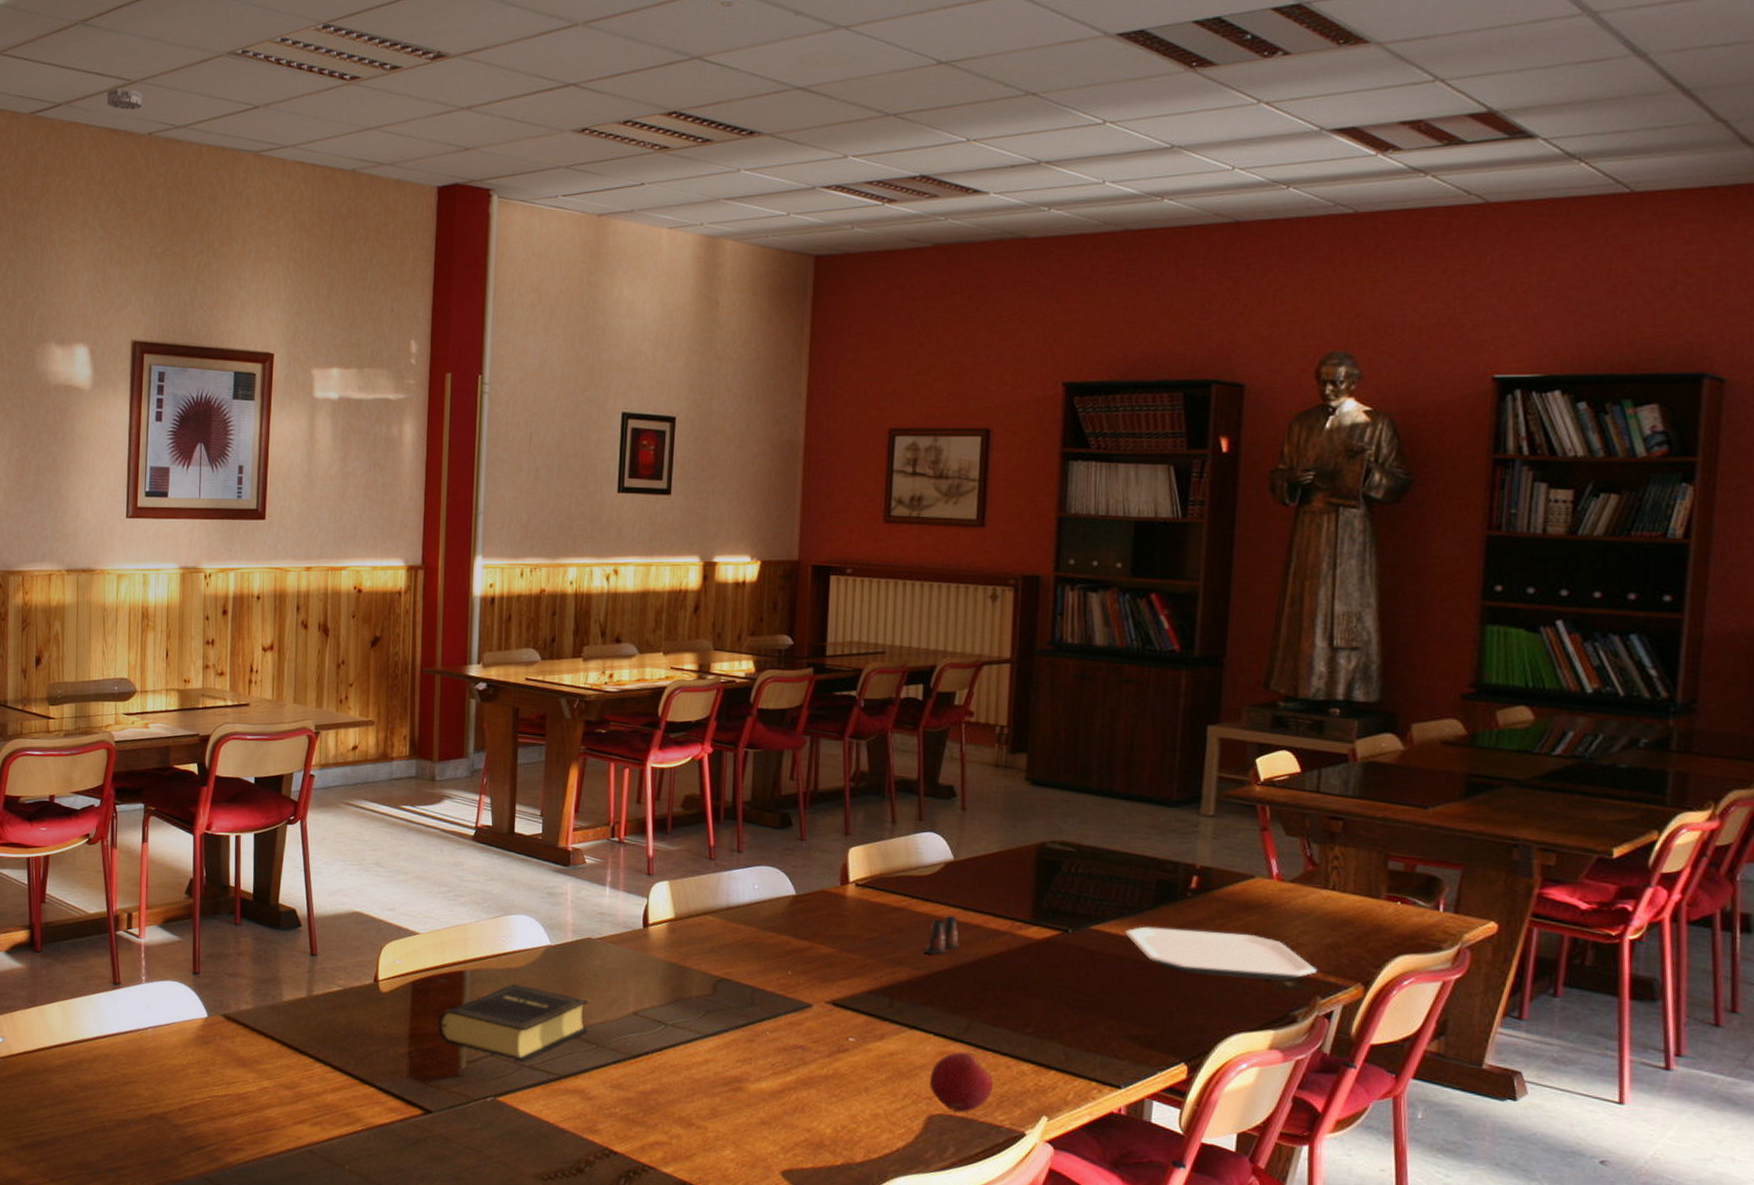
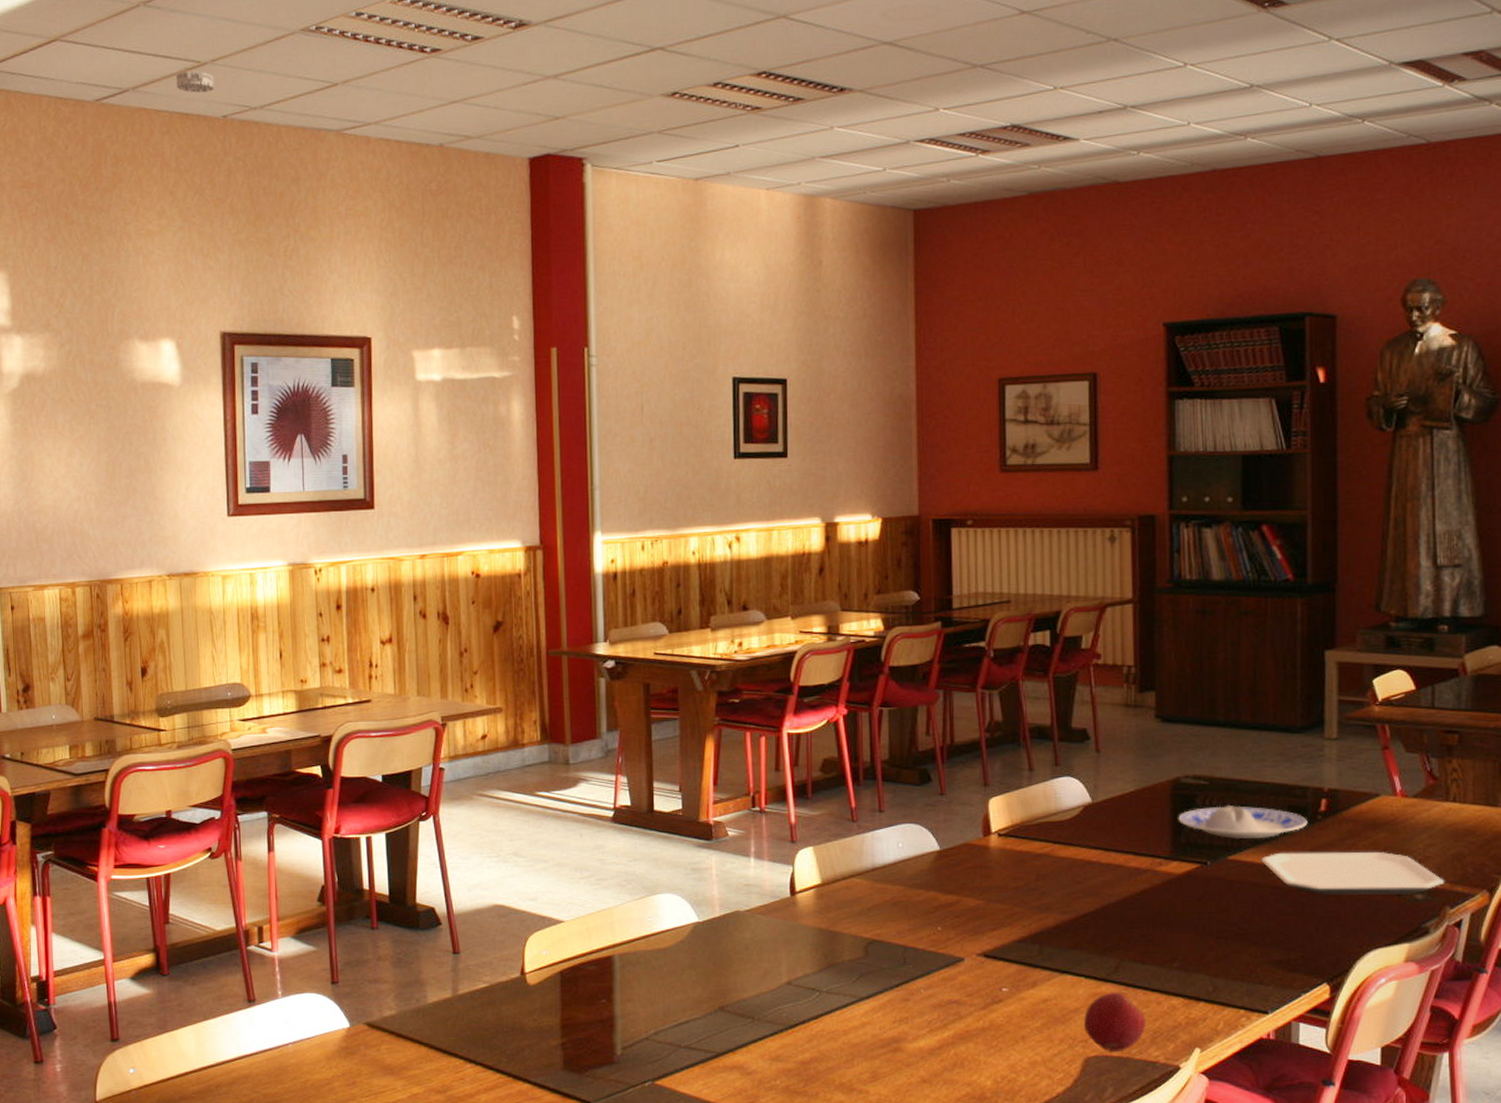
book: present [434,984,589,1062] -> none [586,964,743,1042]
salt shaker: present [925,915,959,954] -> none [1070,857,1103,898]
plate: none [1041,873,1177,911] -> present [1178,804,1308,838]

